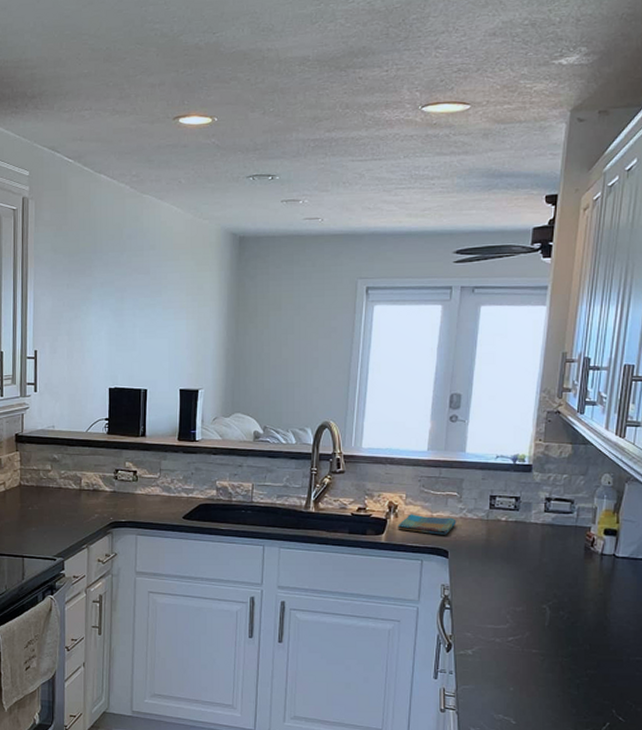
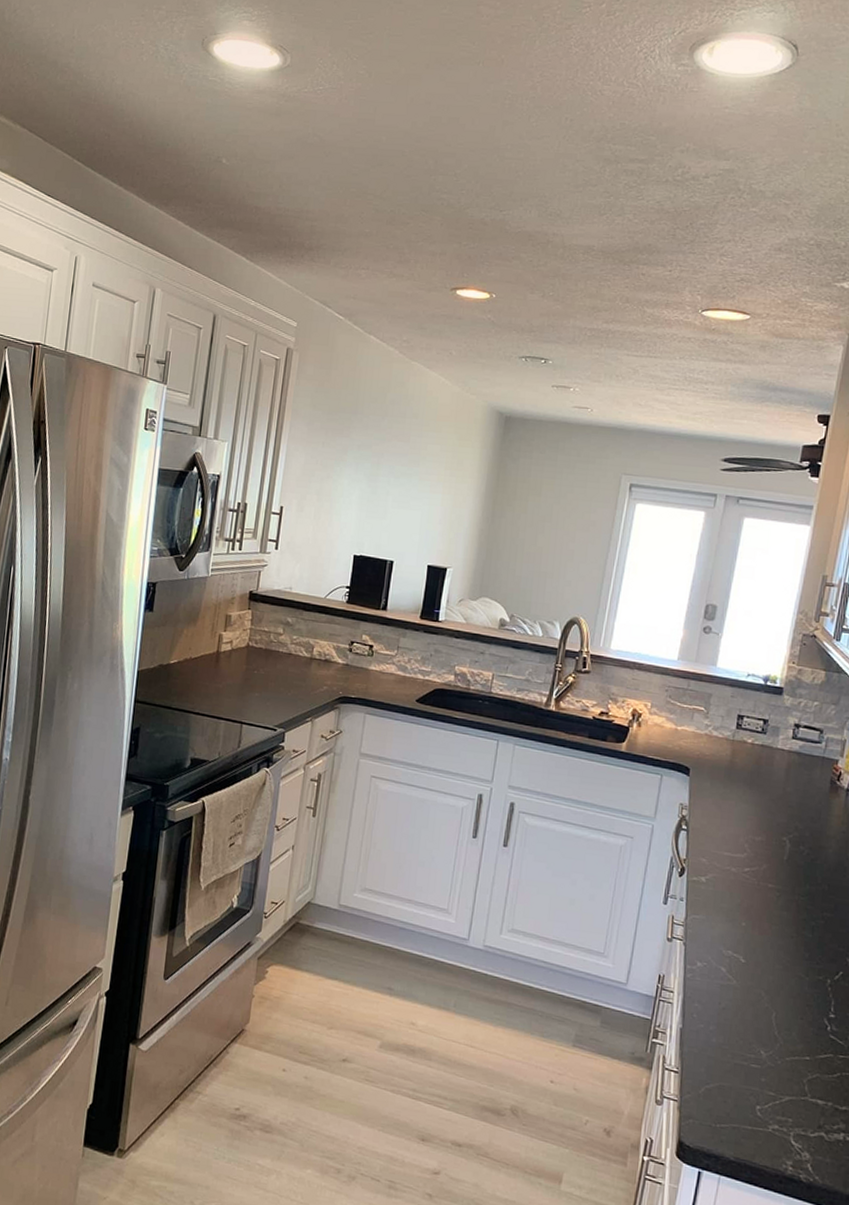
dish towel: present [398,514,456,535] -> none [640,724,701,751]

